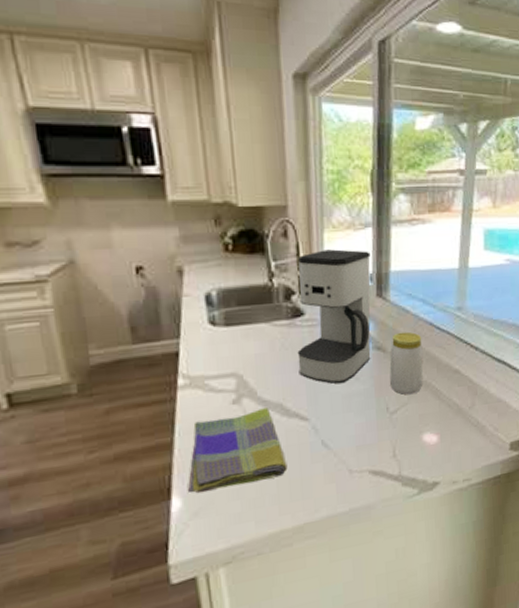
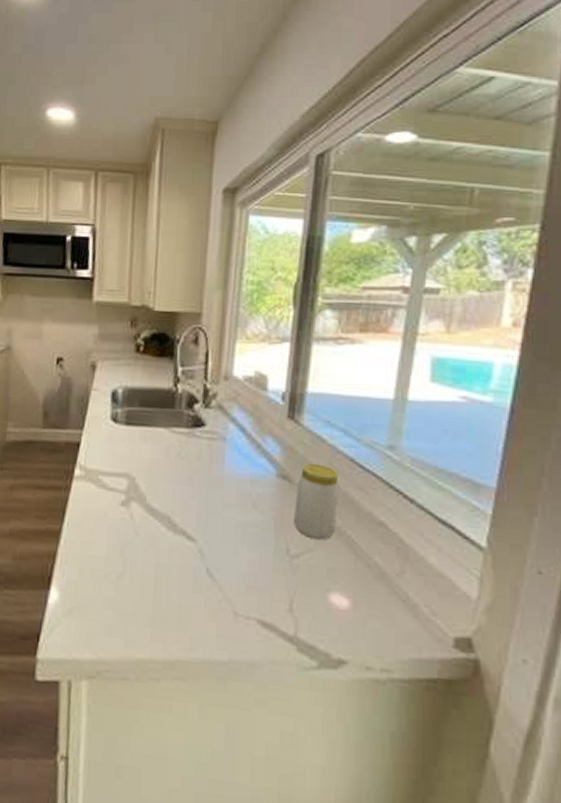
dish towel: present [187,408,287,494] -> none [65,515,166,597]
coffee maker: present [297,249,371,384] -> none [191,360,285,508]

